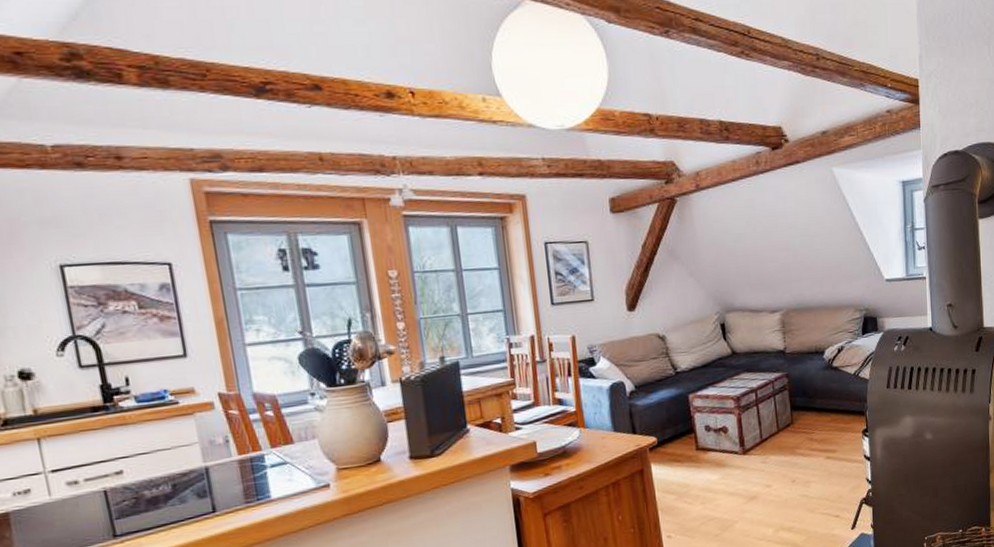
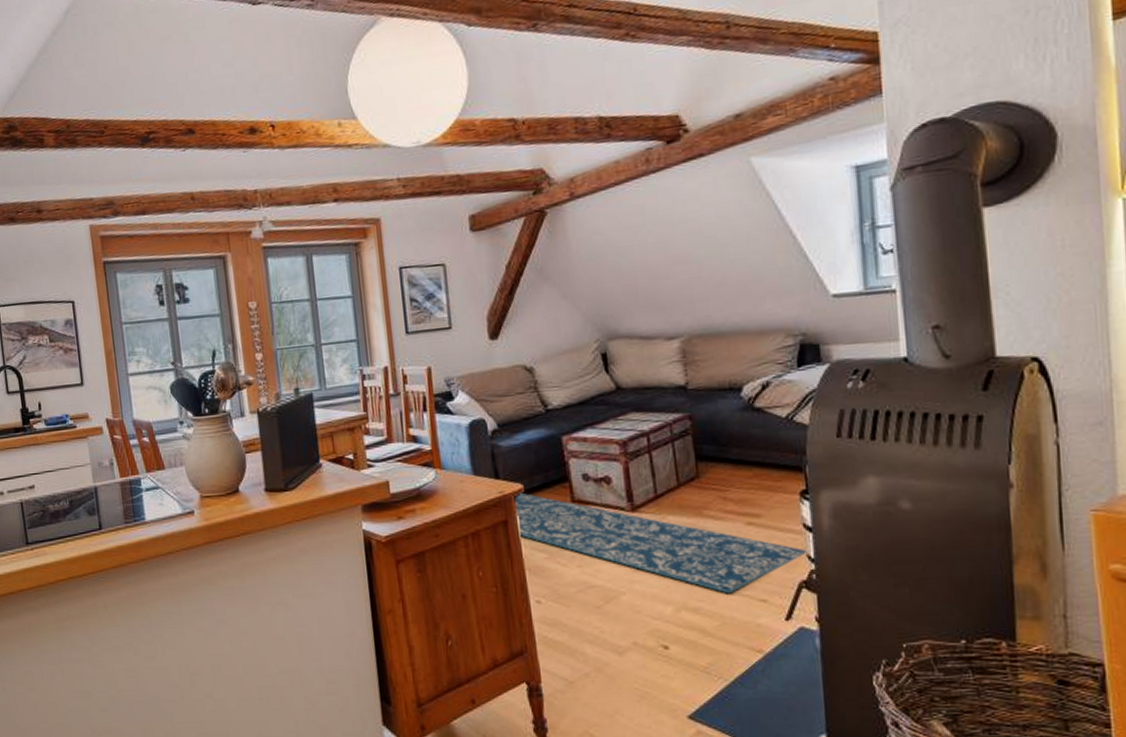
rug: none [650,444,867,514] -> present [515,492,808,594]

